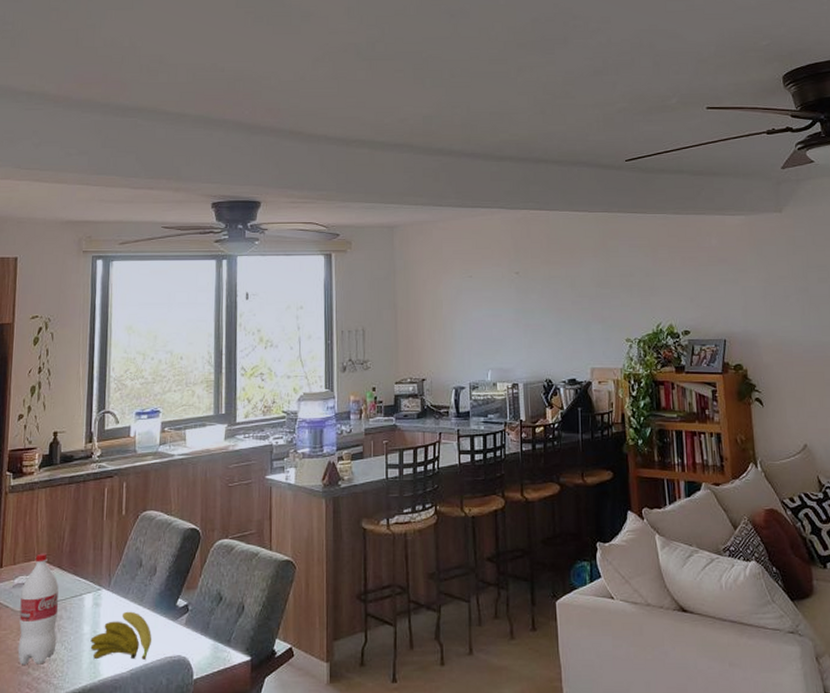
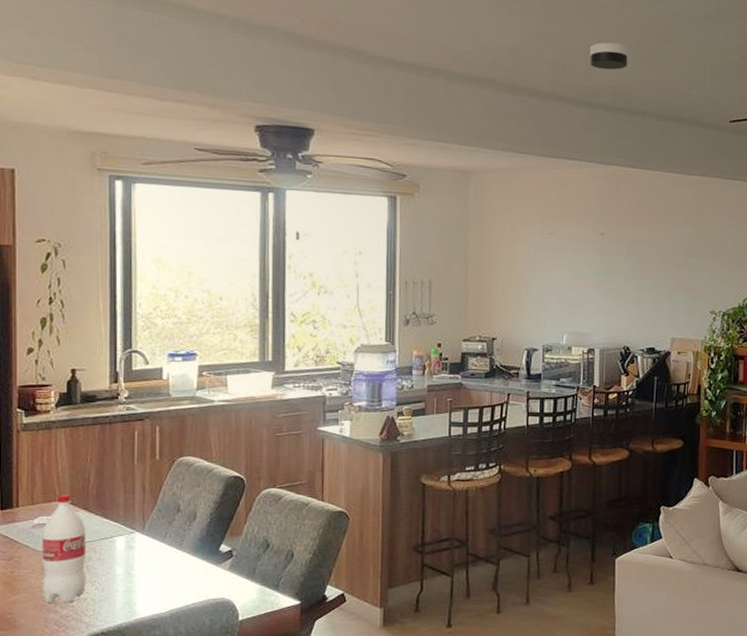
banana: present [90,611,152,661] -> none [124,554,192,602]
smoke detector: none [494,103,528,126] -> present [590,42,628,70]

